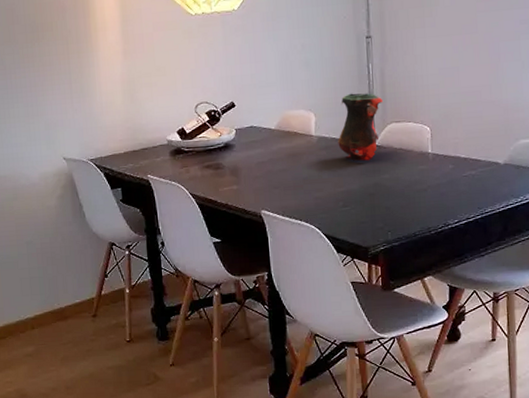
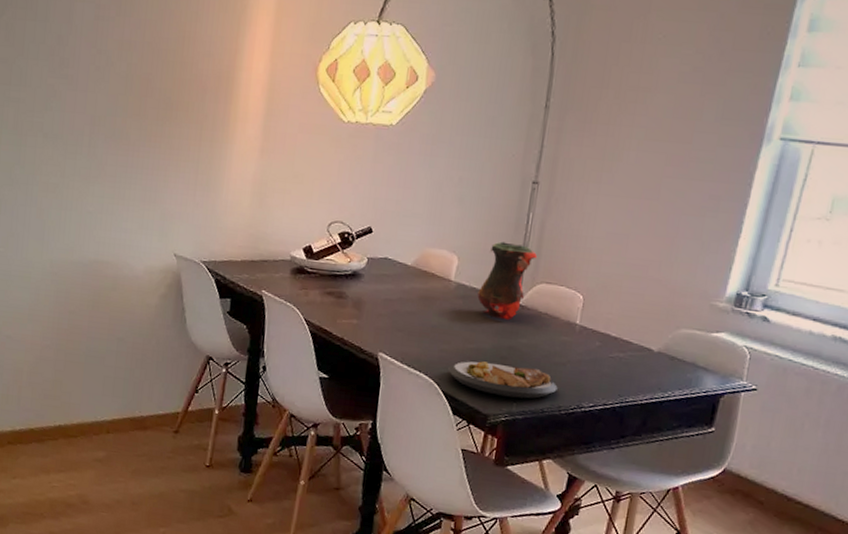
plate: none [325,199,424,229] -> present [448,360,558,399]

